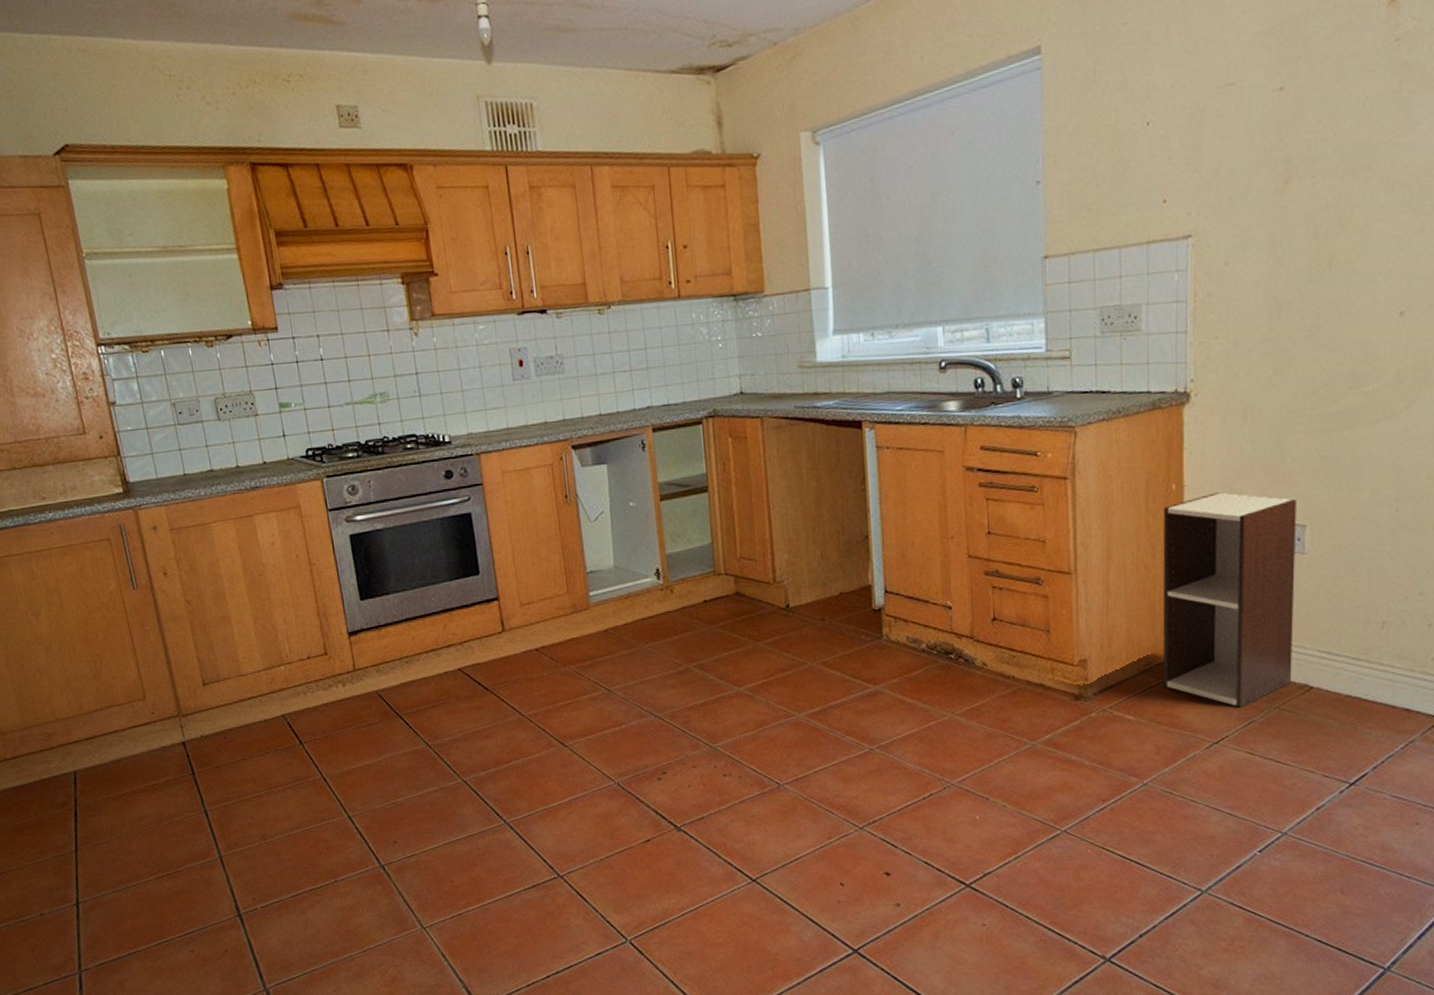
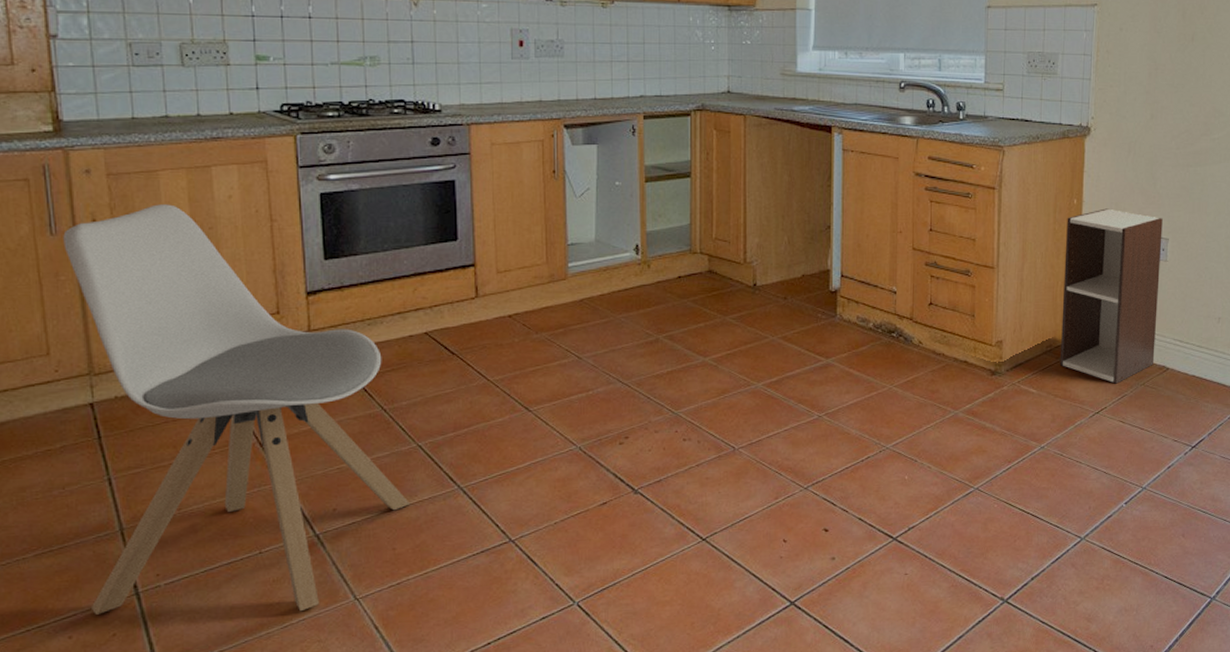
chair: none [142,554,463,938] -> present [63,204,411,615]

